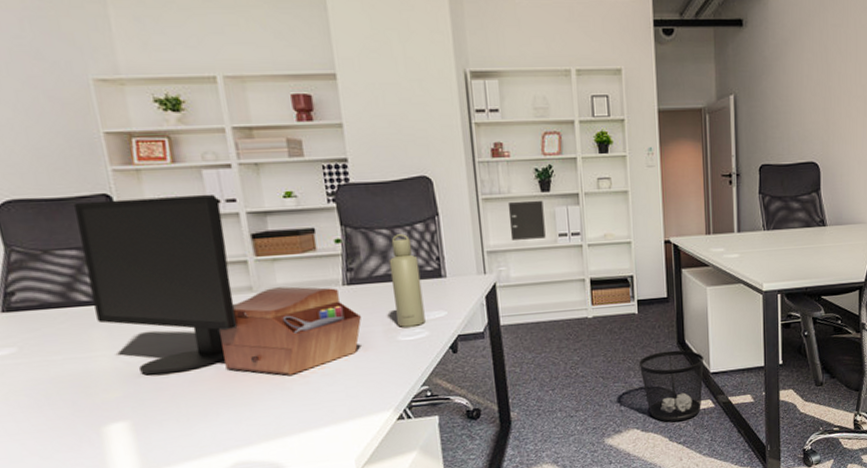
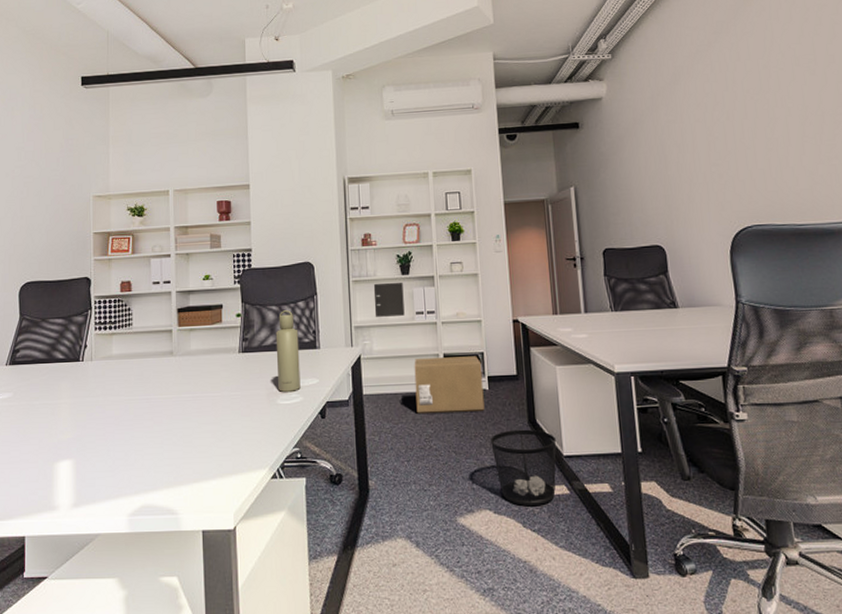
computer monitor: present [74,193,238,375] -> none [66,277,159,422]
sewing box: present [219,286,362,376] -> none [146,352,250,429]
box: none [557,279,634,342] -> present [414,356,485,413]

